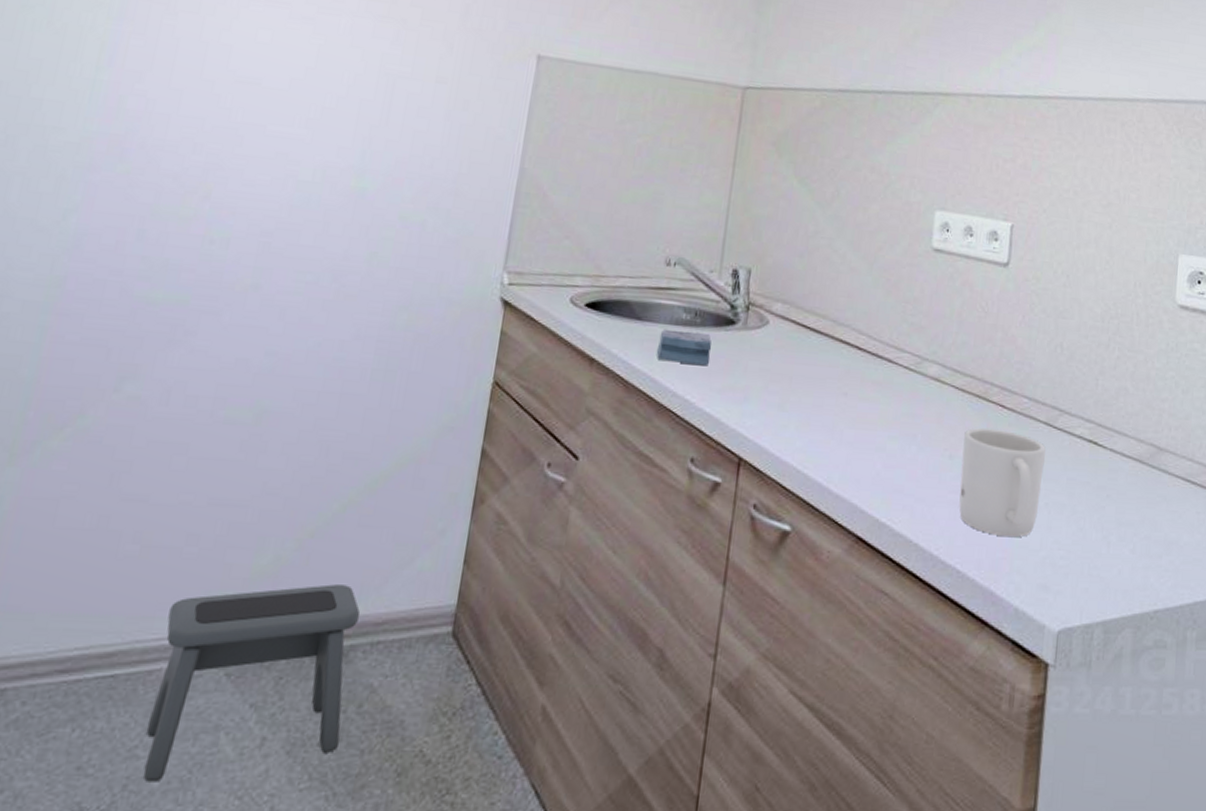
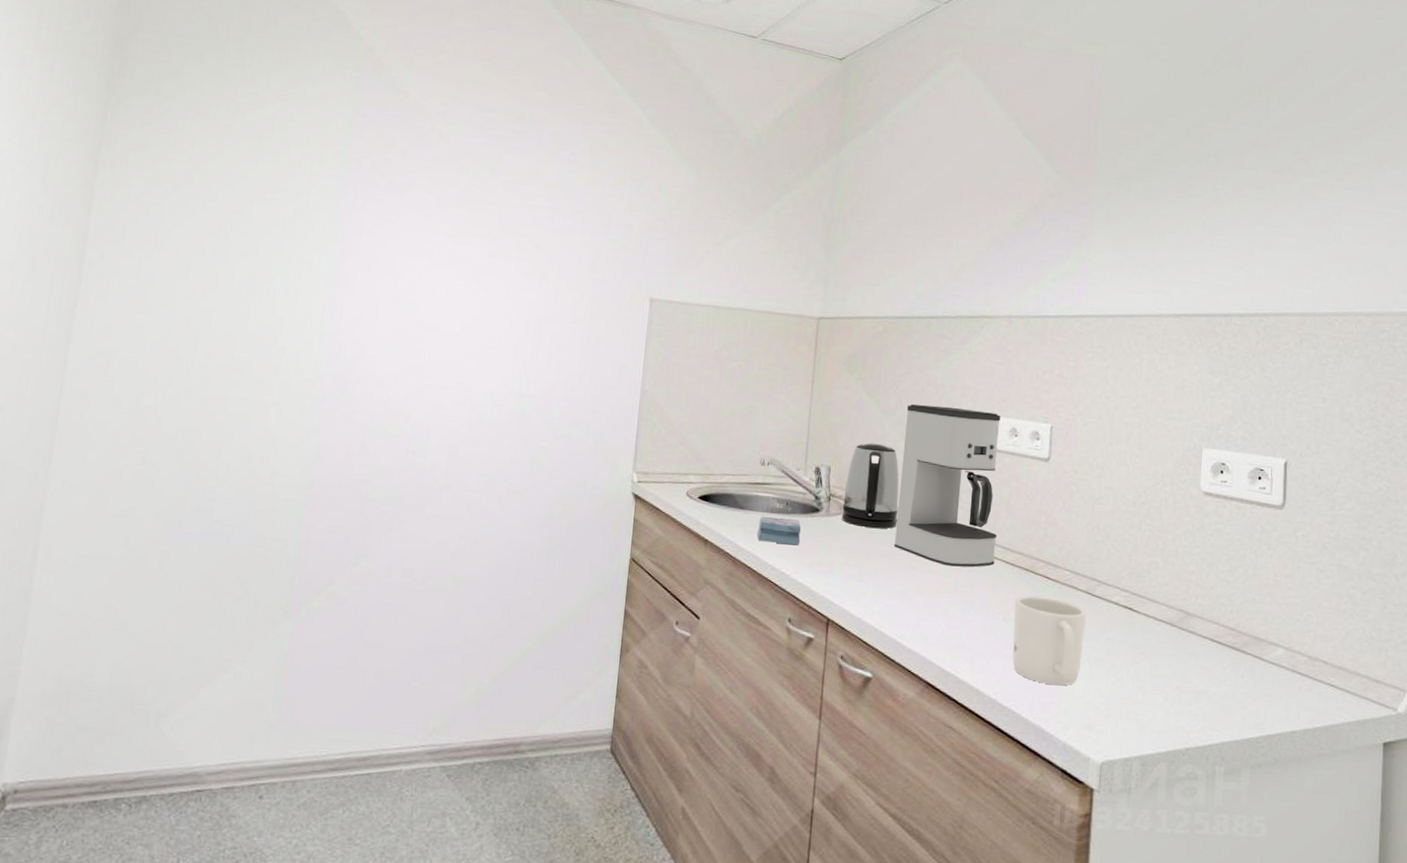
step stool: present [143,584,361,782] -> none [394,711,542,852]
kettle: none [762,240,833,346] -> present [842,442,899,529]
coffee maker: none [824,195,955,394] -> present [894,404,1001,567]

